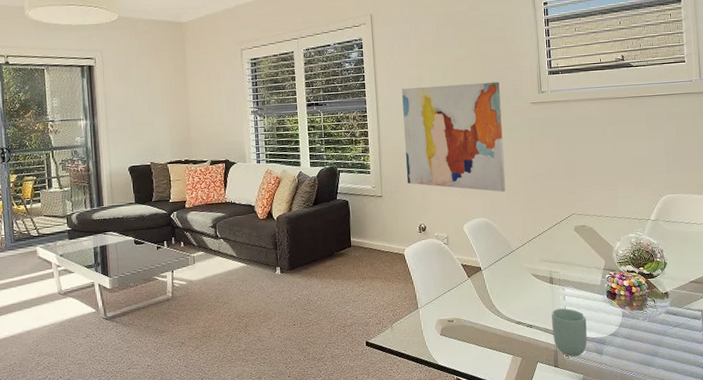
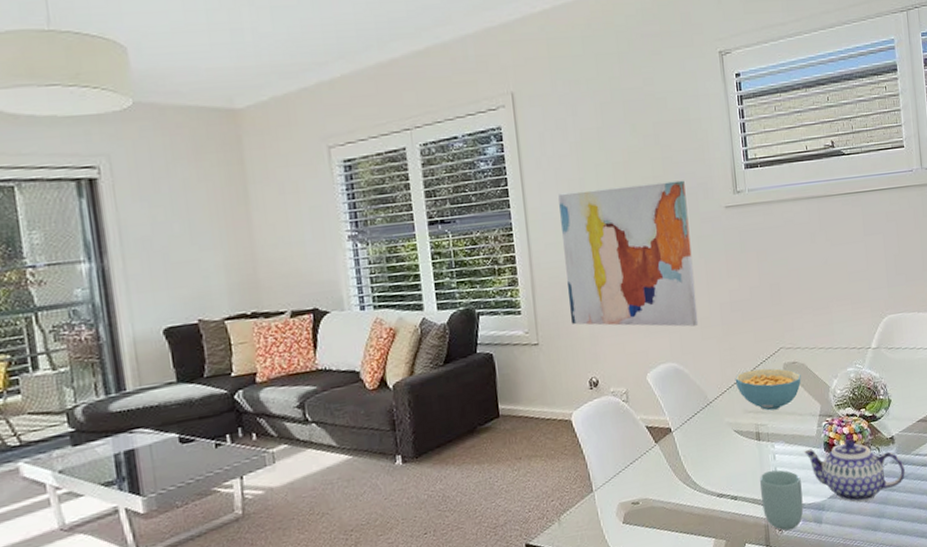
cereal bowl: none [534,228,589,262] -> present [735,368,802,411]
teapot: none [589,290,677,342] -> present [803,439,905,503]

